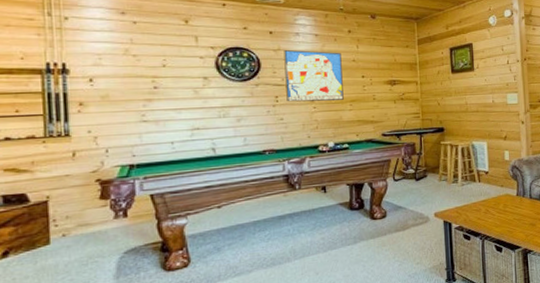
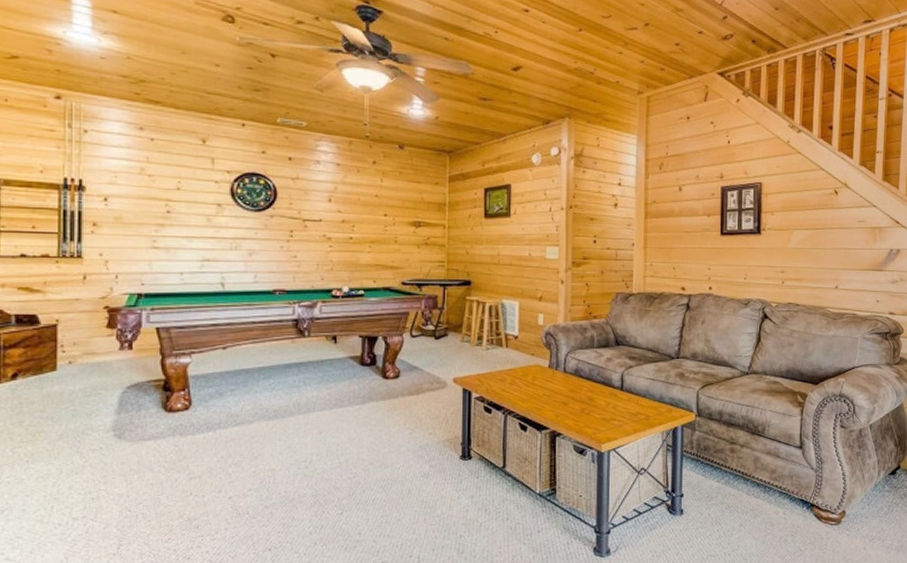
wall art: present [284,50,344,102] -> none [302,179,363,241]

